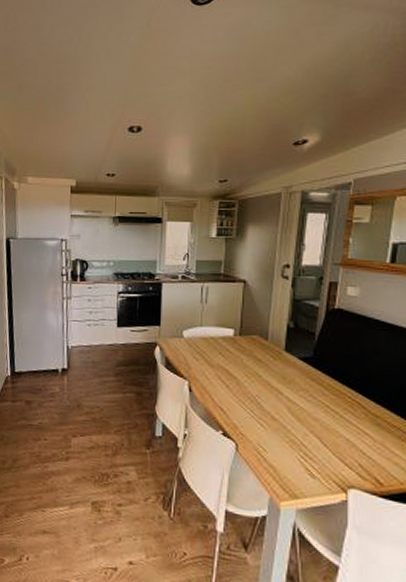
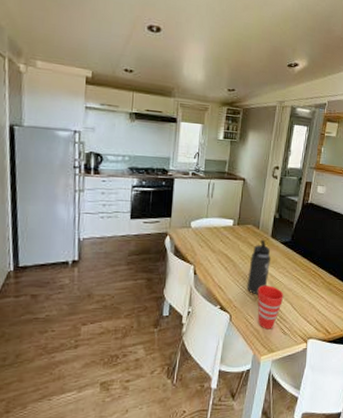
thermos bottle: none [255,353,285,423] -> present [246,239,271,295]
cup: none [271,411,308,469] -> present [257,285,284,330]

